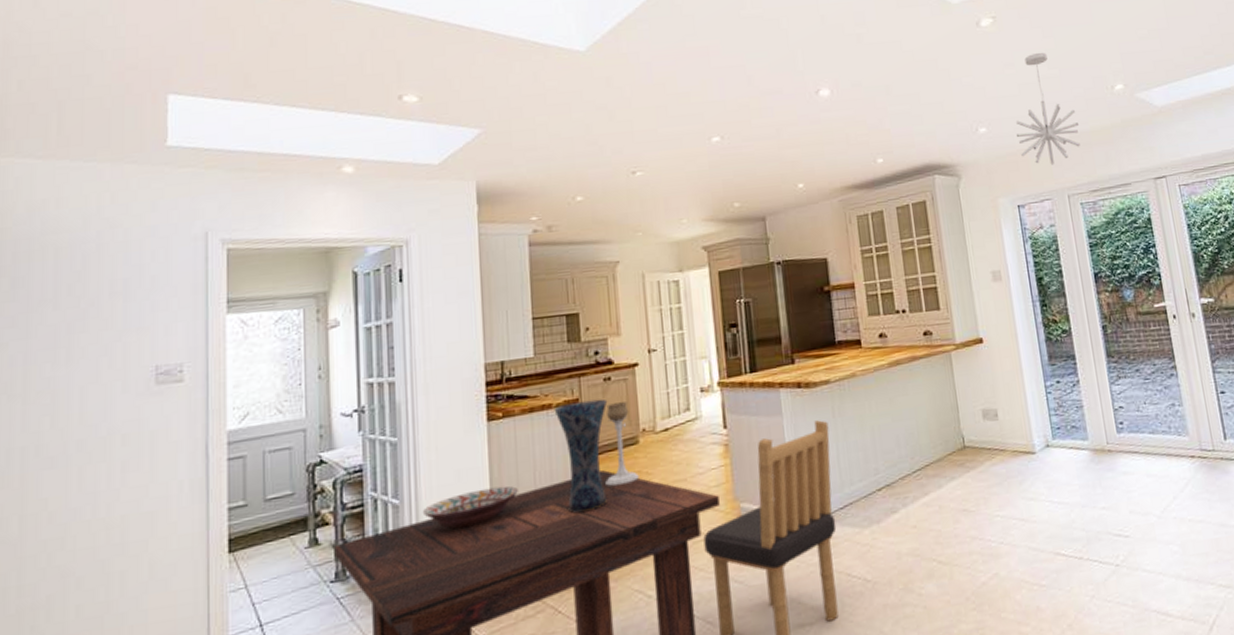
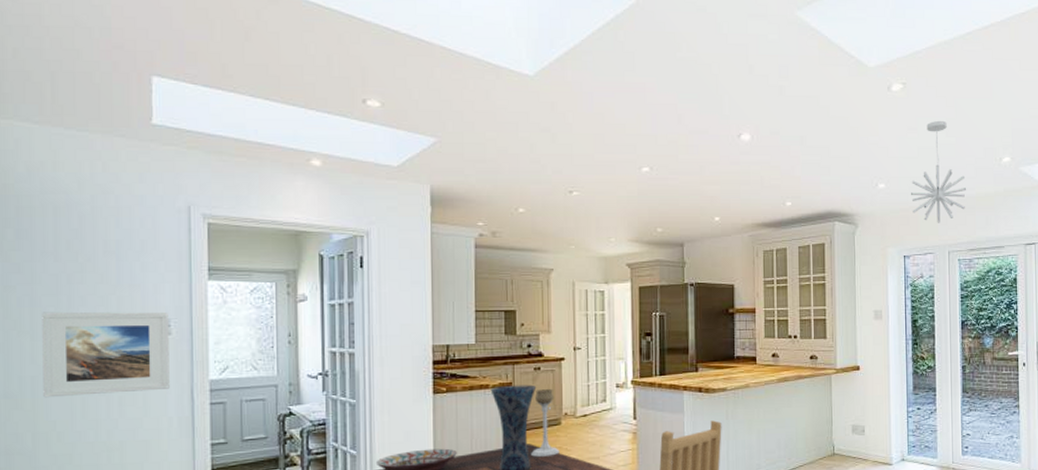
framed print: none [34,356,181,472] -> present [42,311,170,398]

